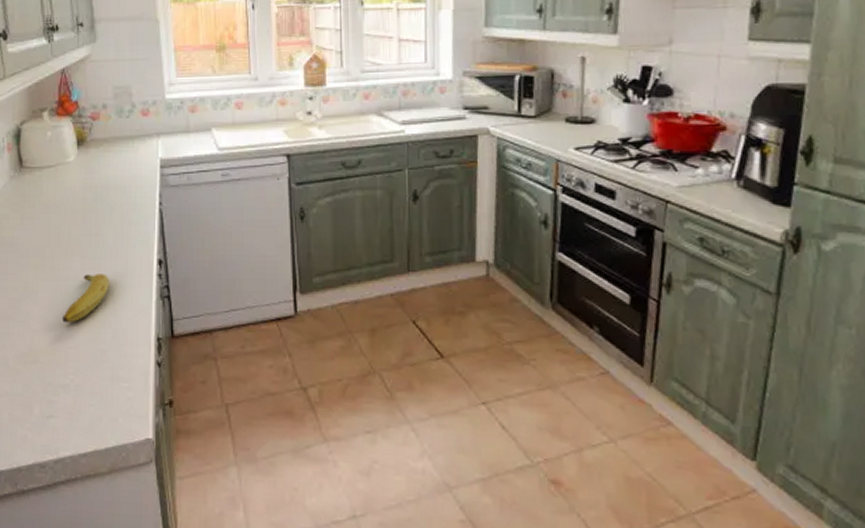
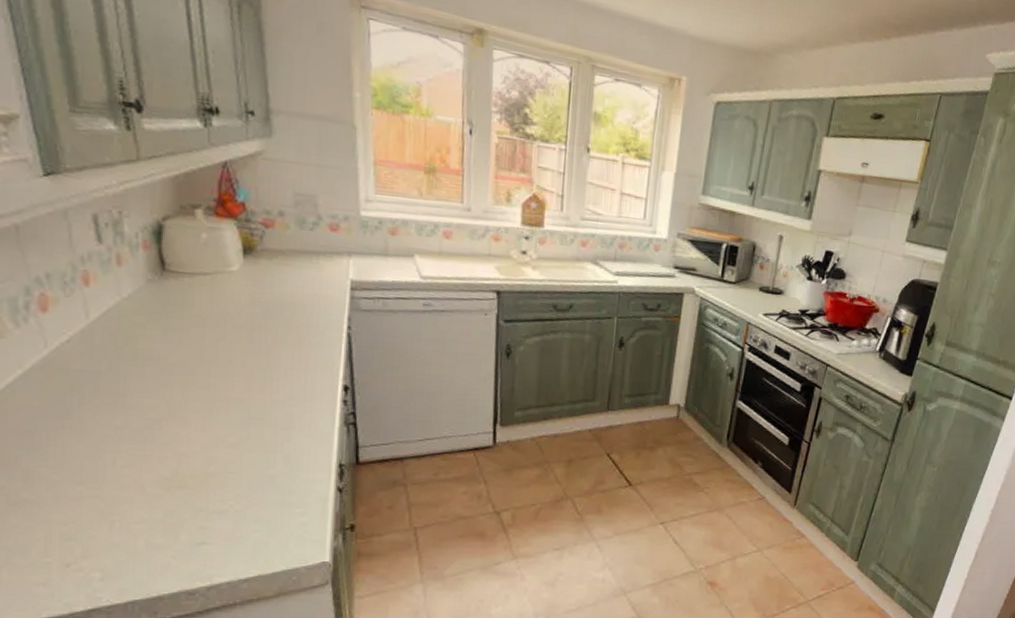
fruit: present [62,274,109,323] -> none [218,396,282,447]

